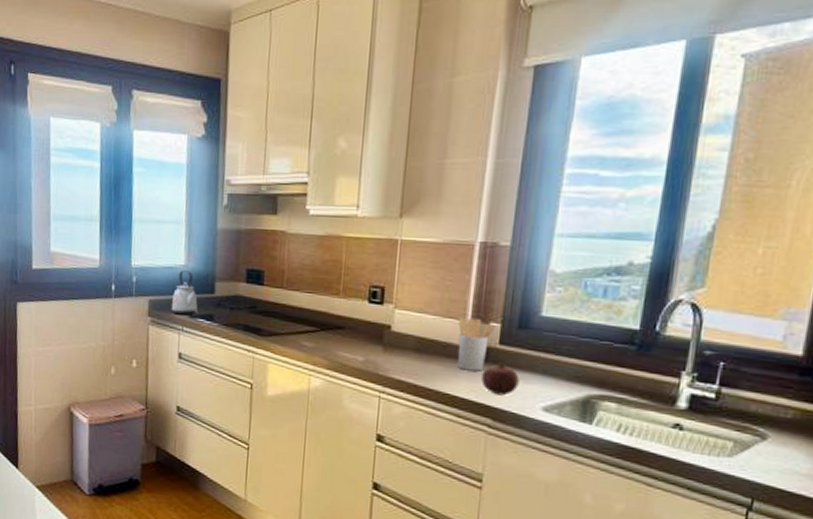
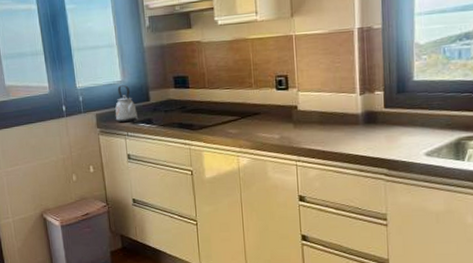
utensil holder: present [457,317,495,372] -> none [350,89,379,133]
fruit: present [481,362,520,396] -> none [375,122,404,149]

